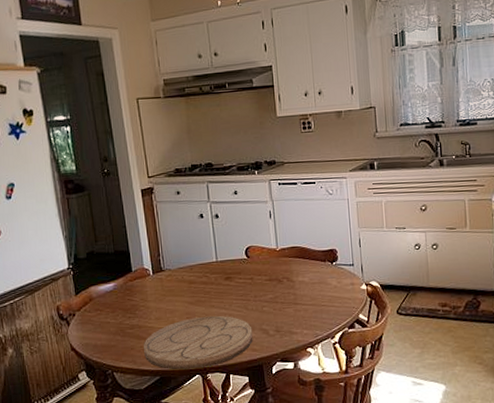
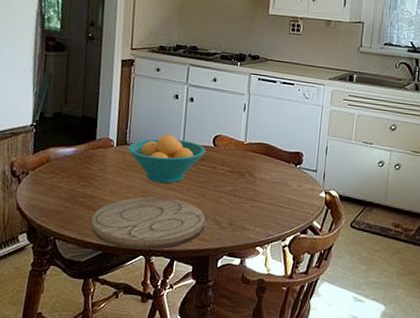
fruit bowl: none [164,254,241,303] -> present [127,134,206,184]

